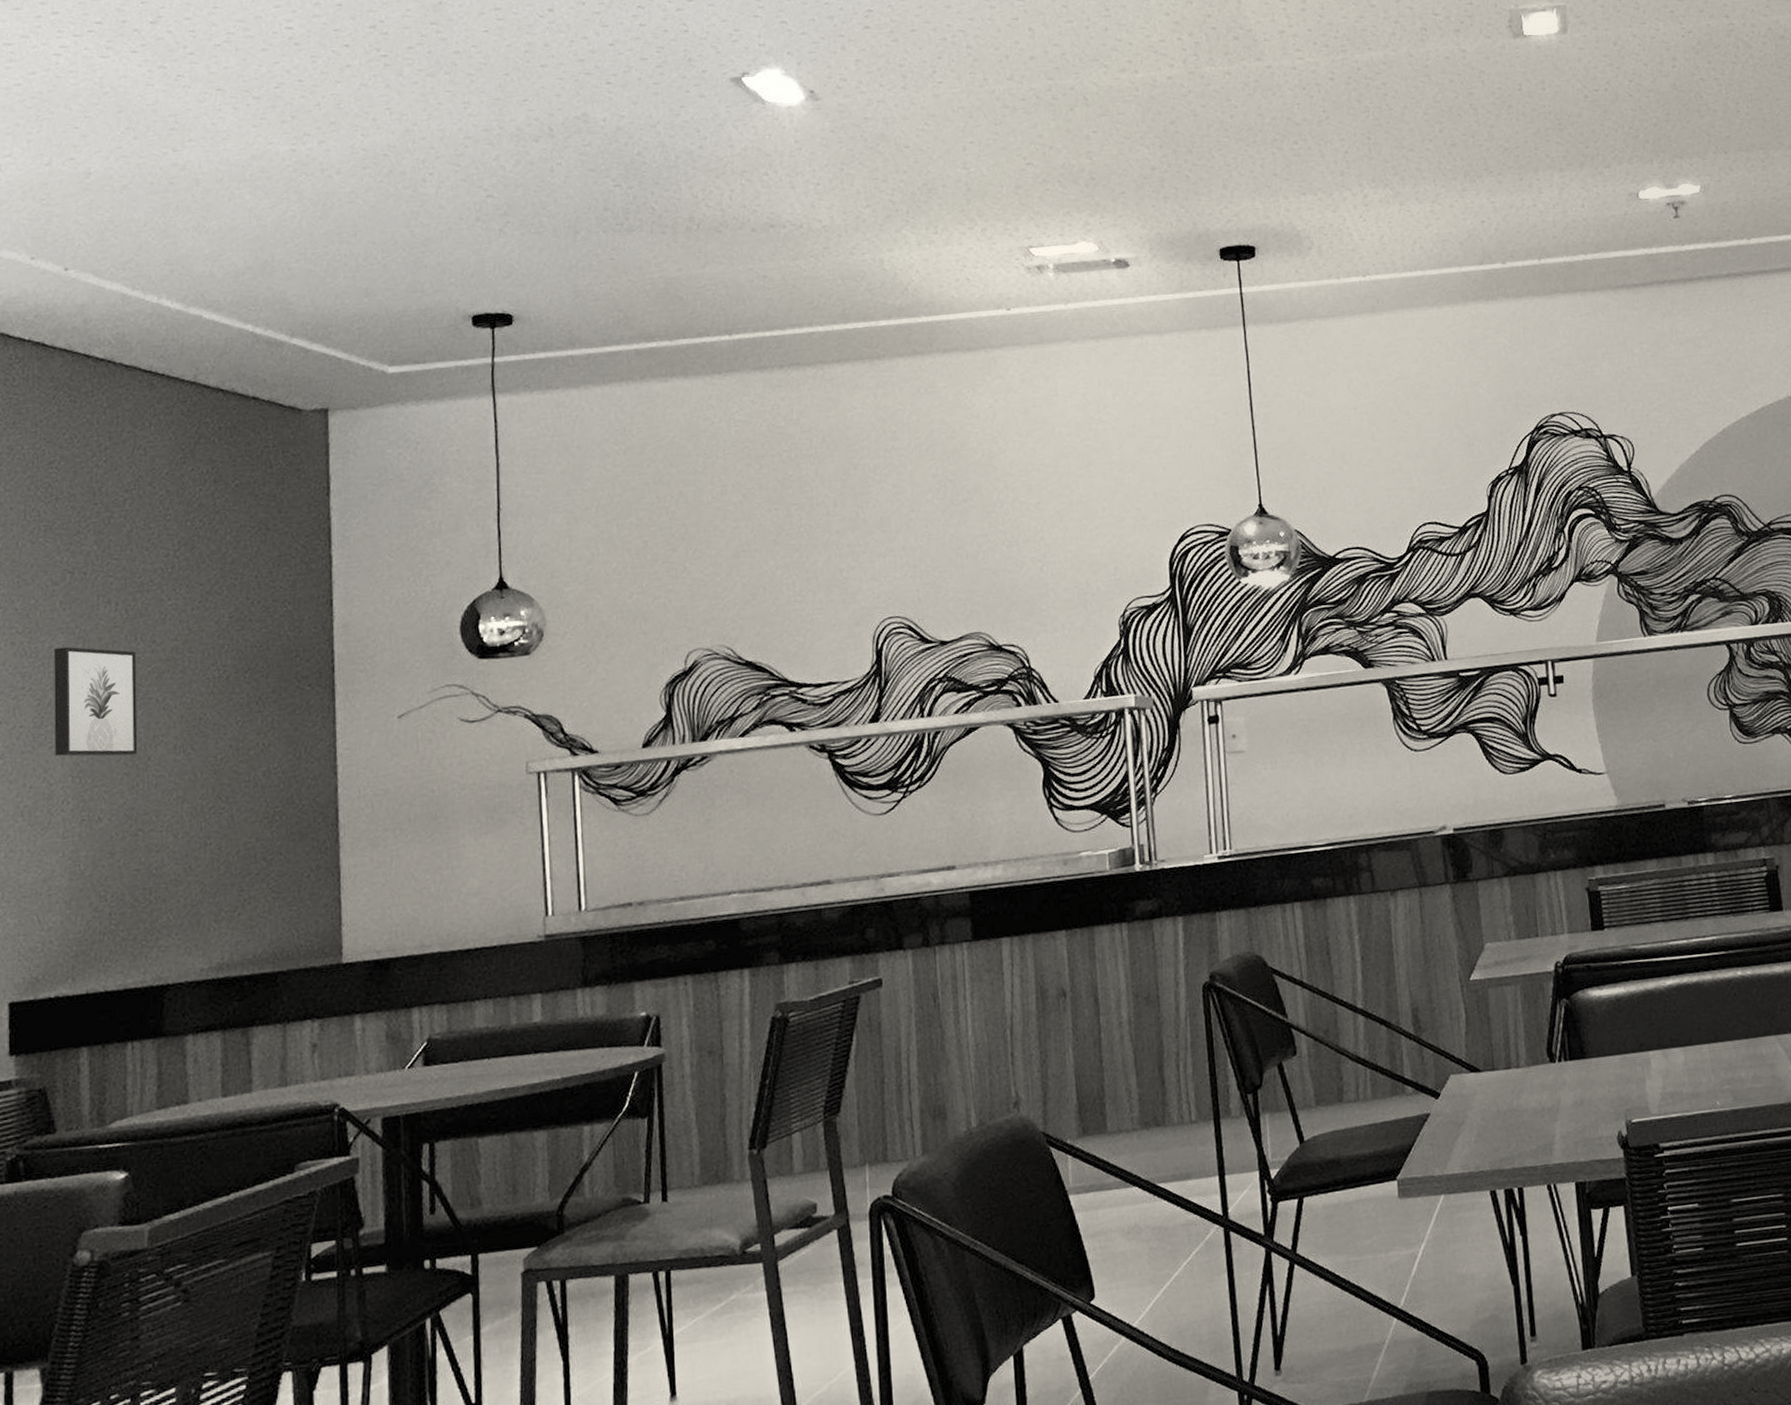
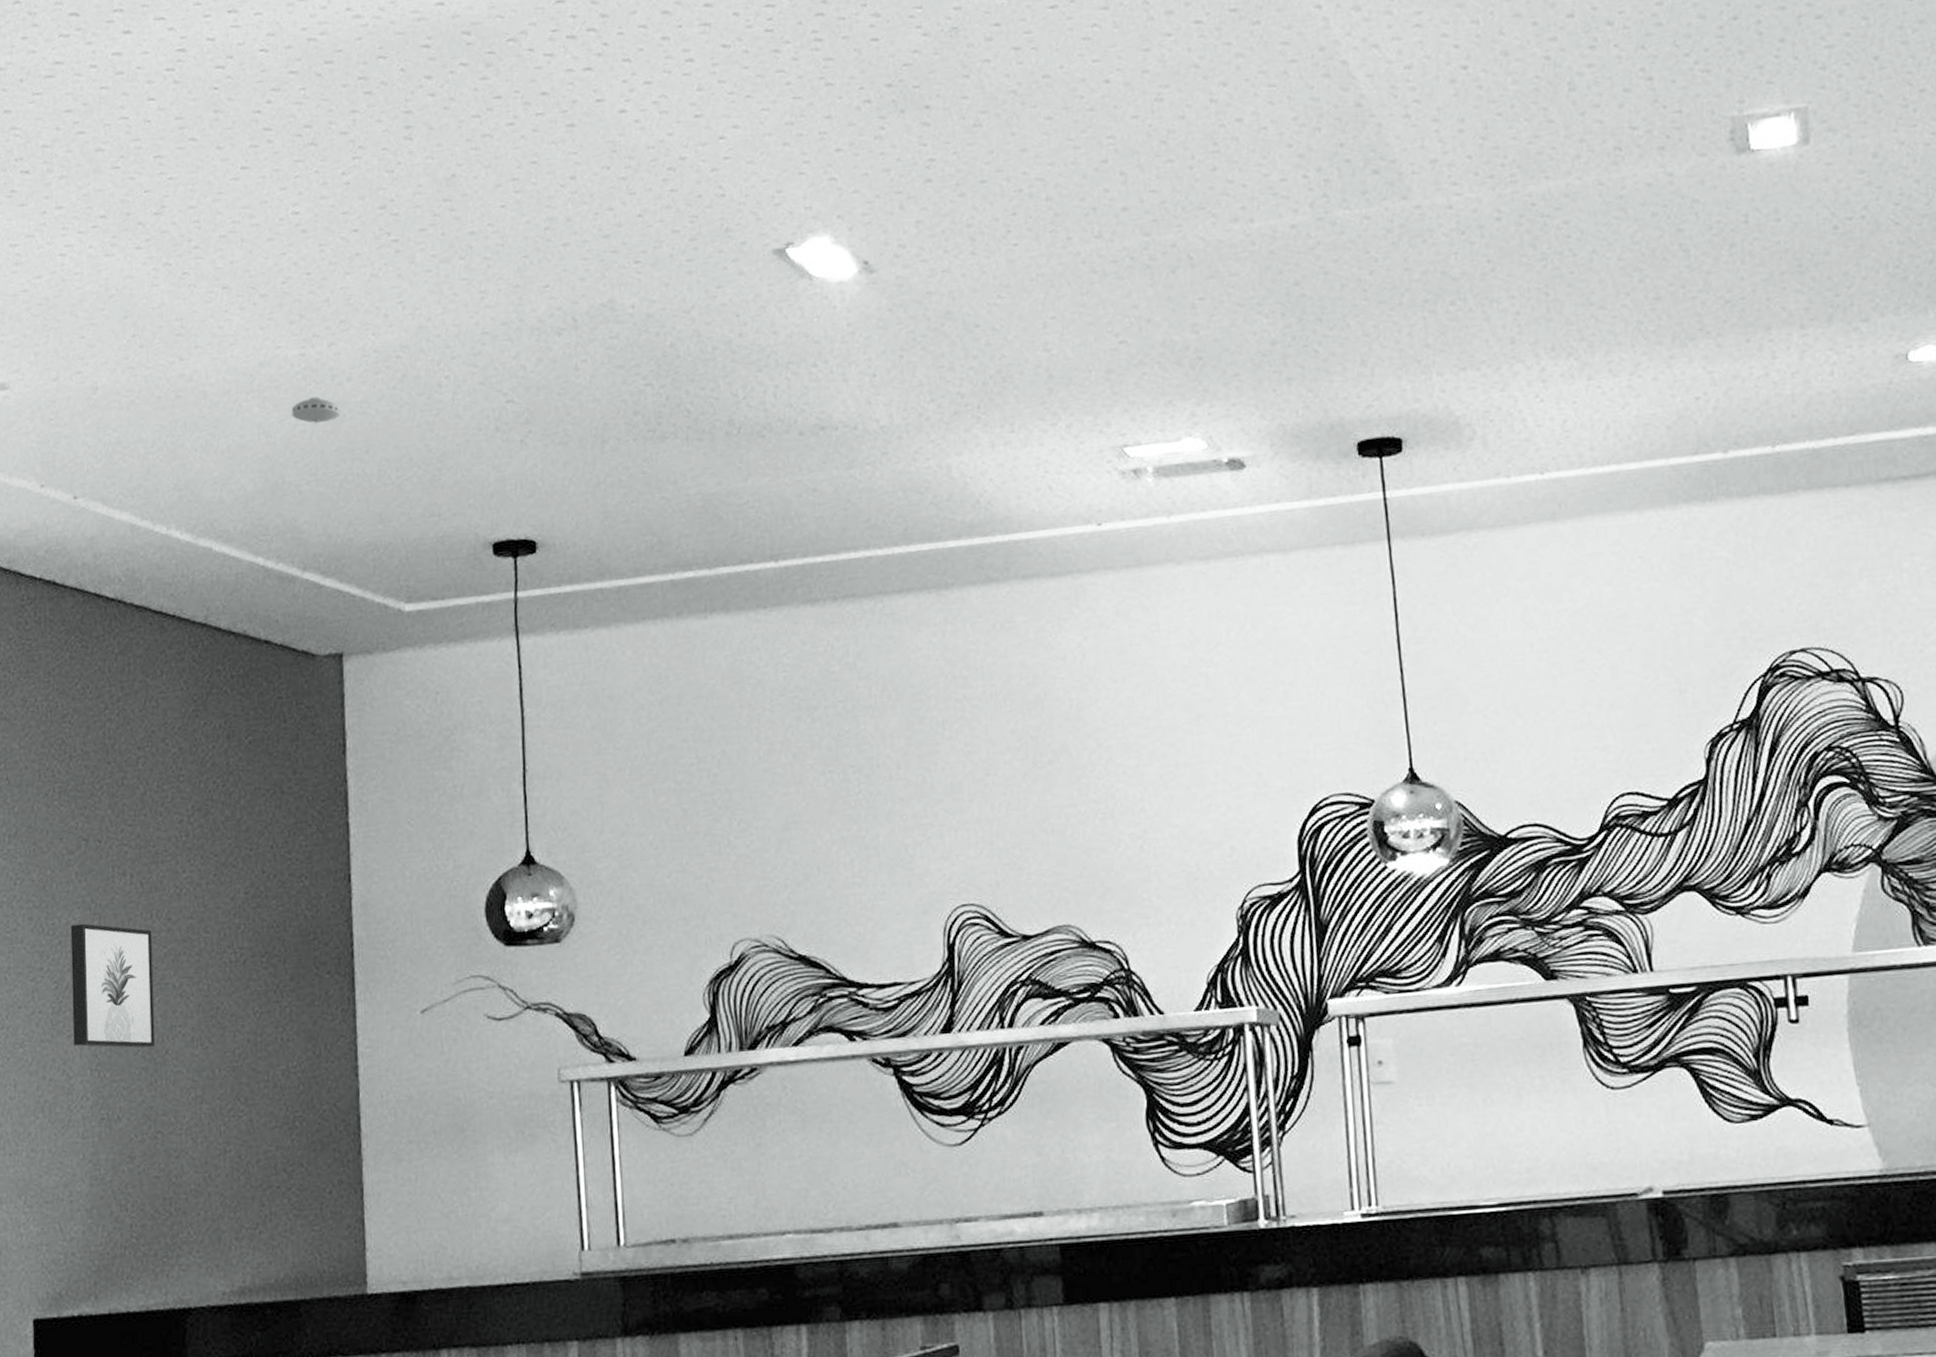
smoke detector: none [282,187,329,211] -> present [292,396,340,424]

